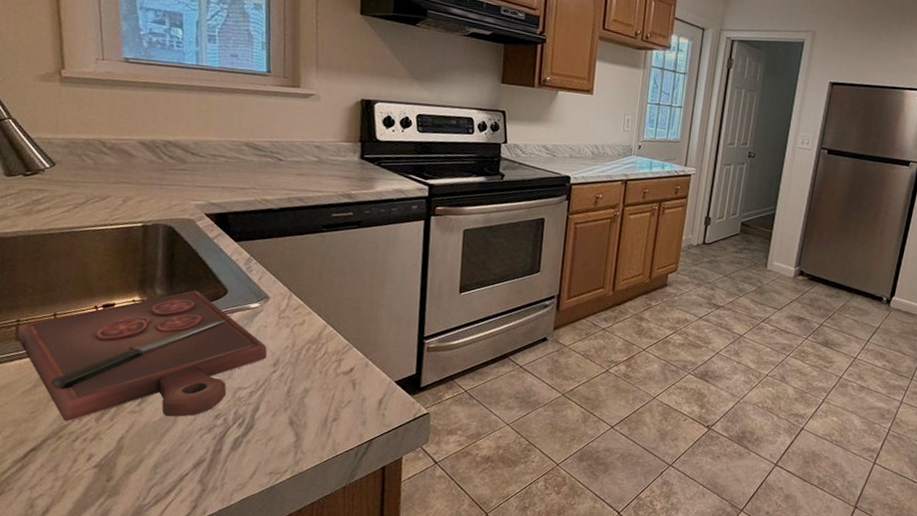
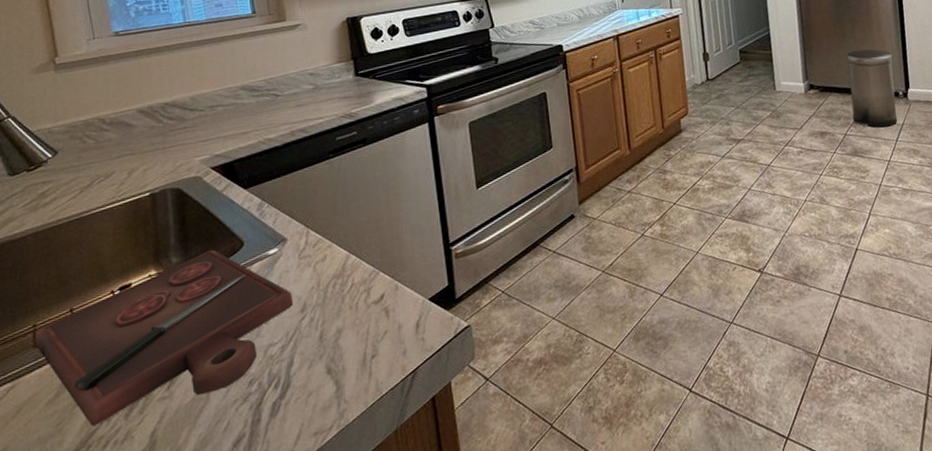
pedal bin: none [831,249,888,327] -> present [847,49,897,128]

